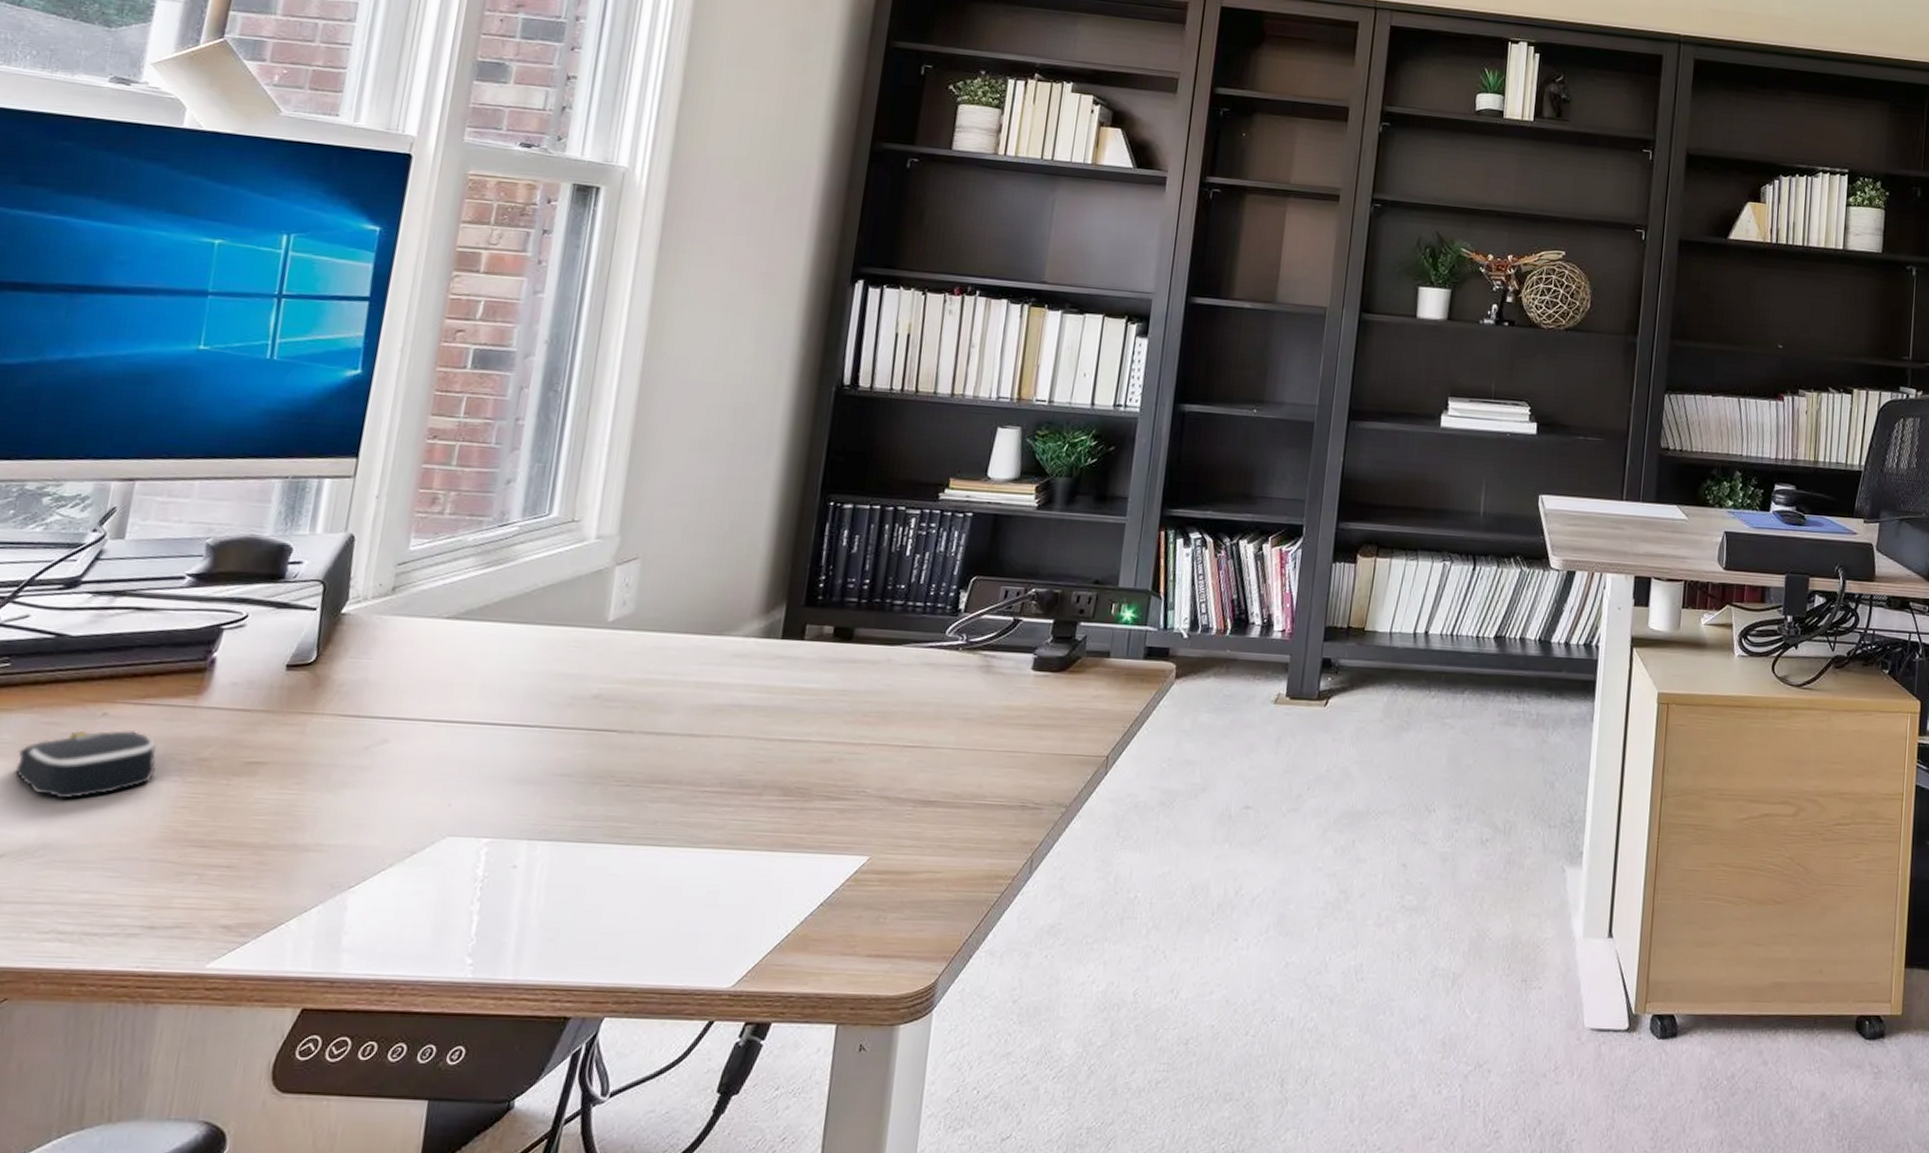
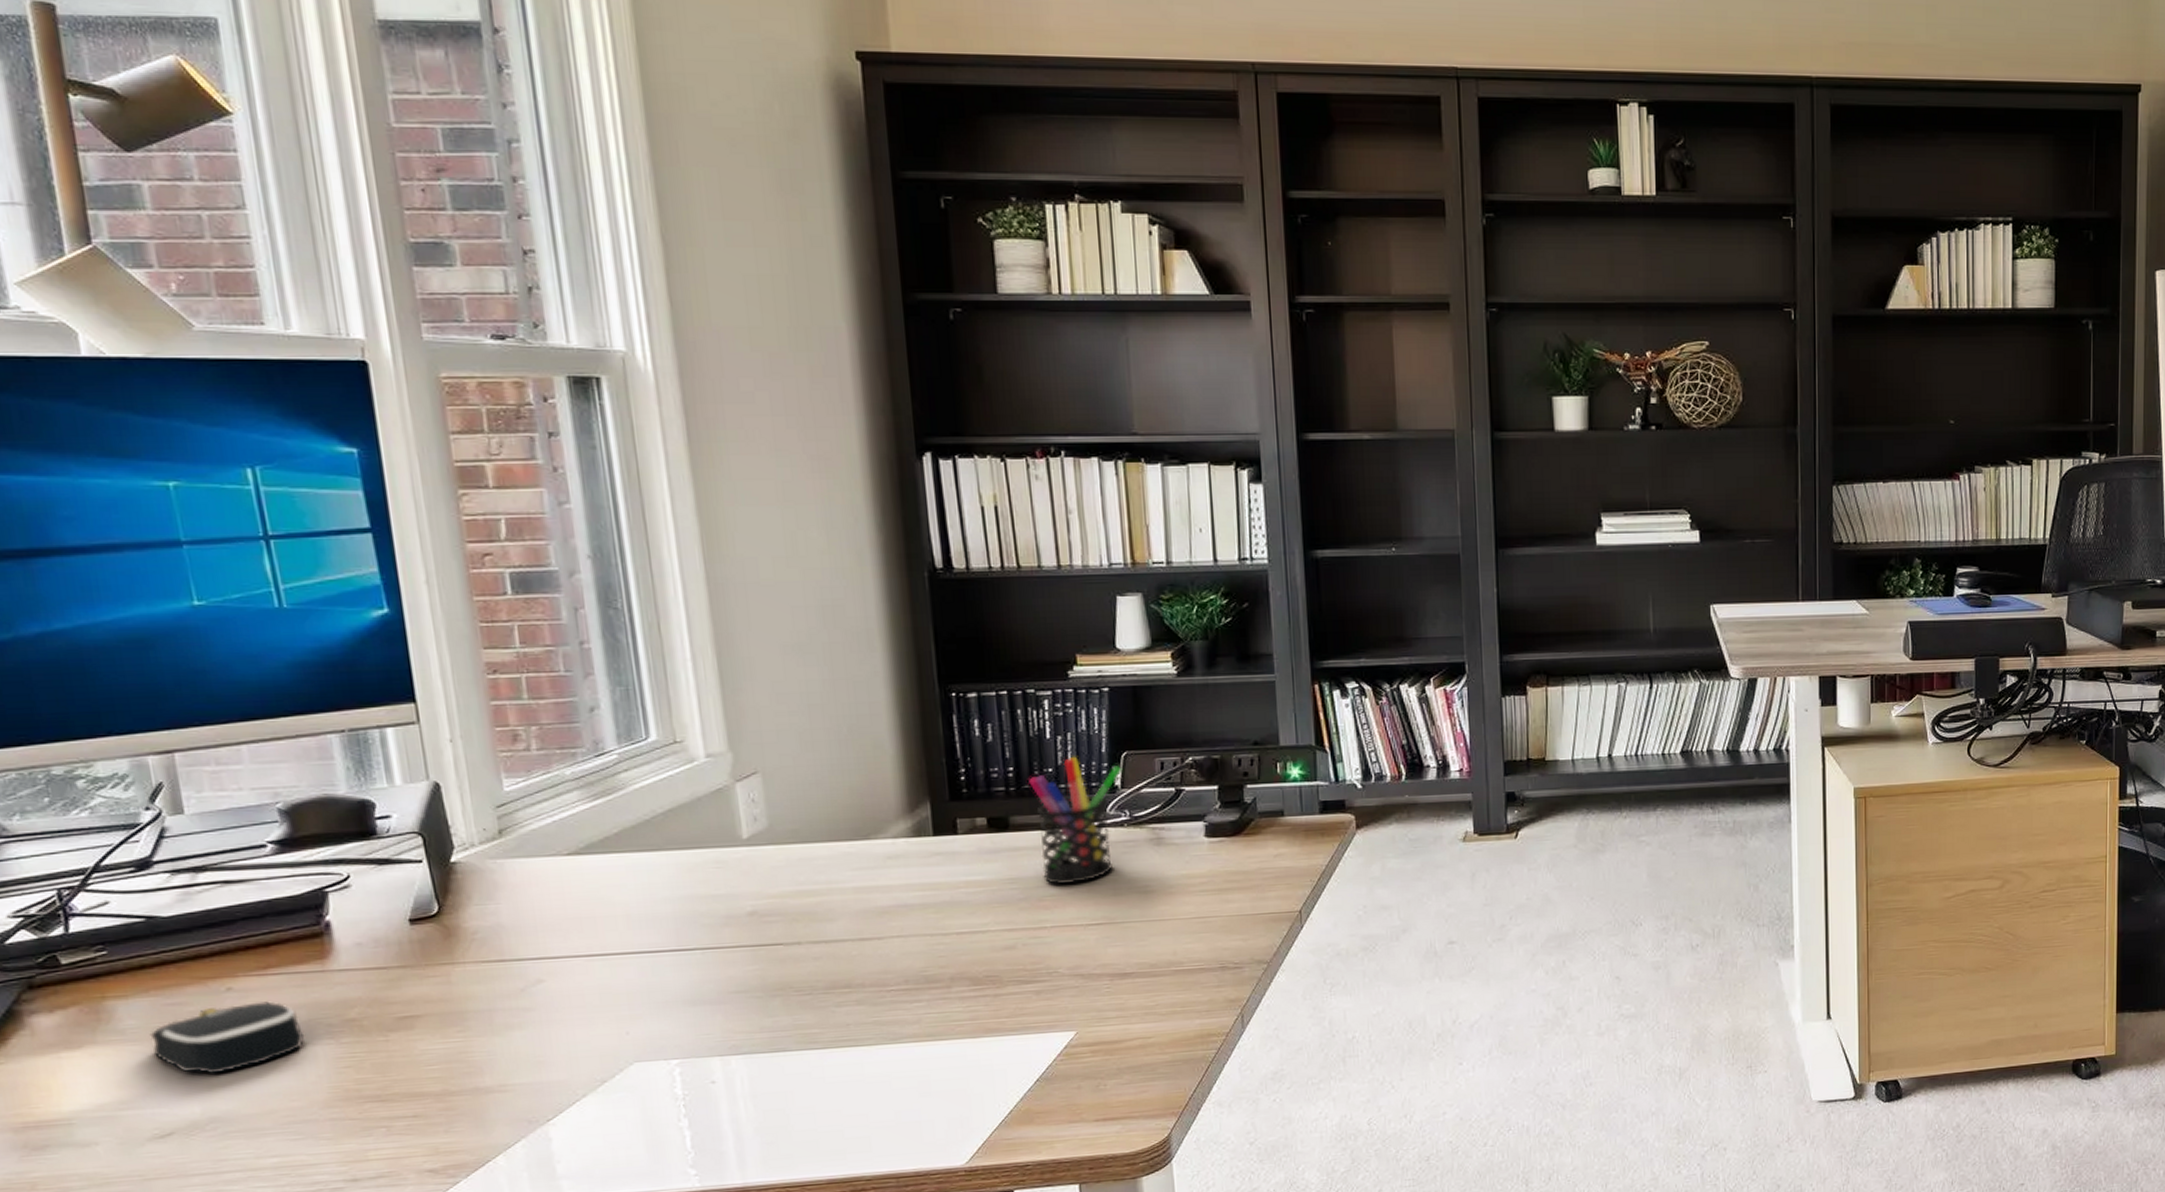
pen holder: none [873,575,969,702] -> present [1029,756,1123,885]

